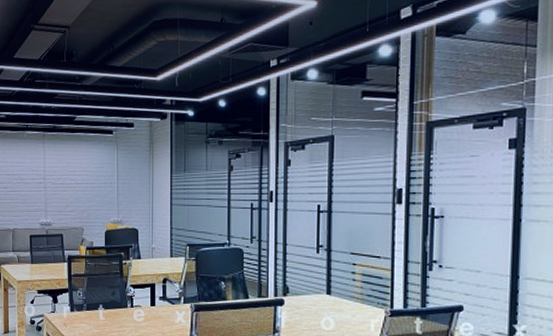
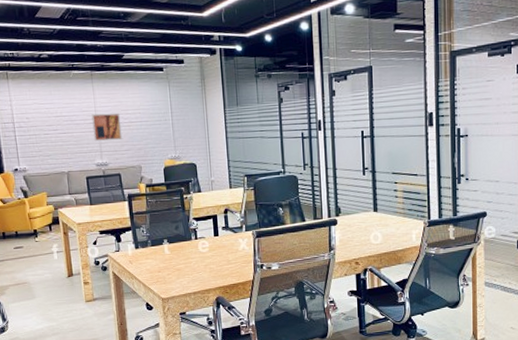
wall art: none [40,173,68,200] -> present [91,113,123,141]

